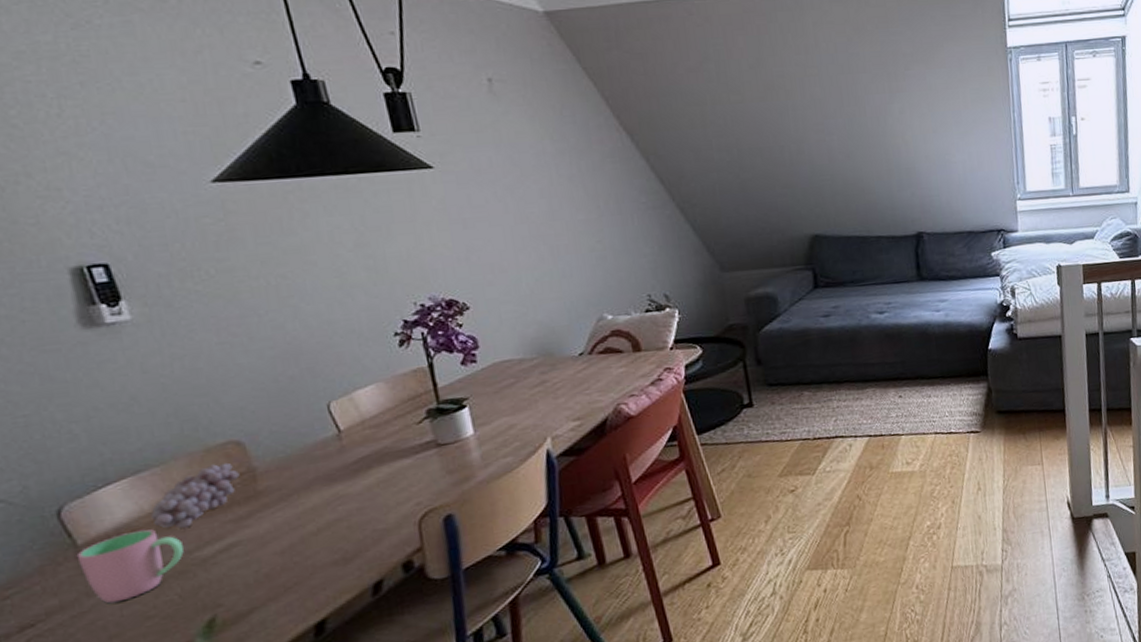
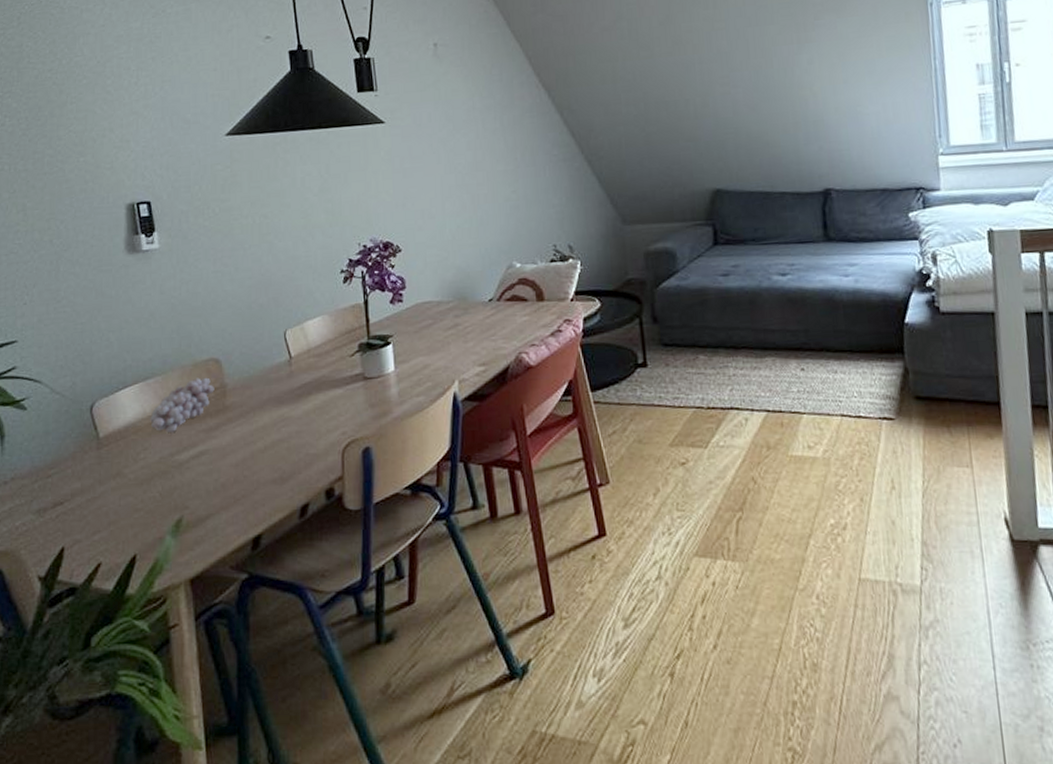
cup: present [76,529,184,604] -> none [97,430,168,493]

